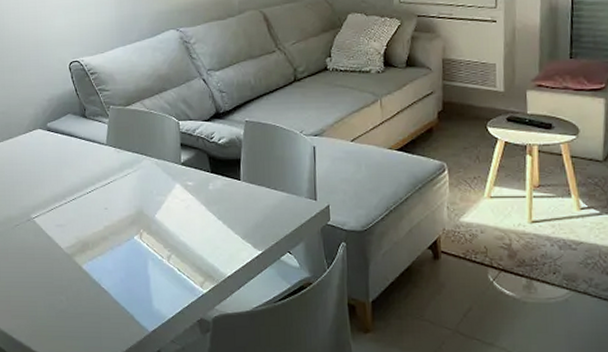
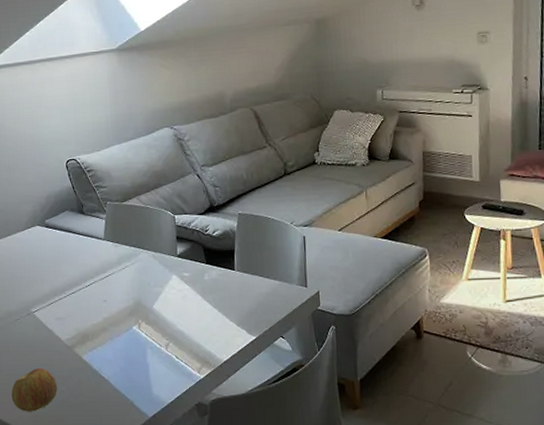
apple: none [9,277,56,321] -> present [11,368,57,412]

